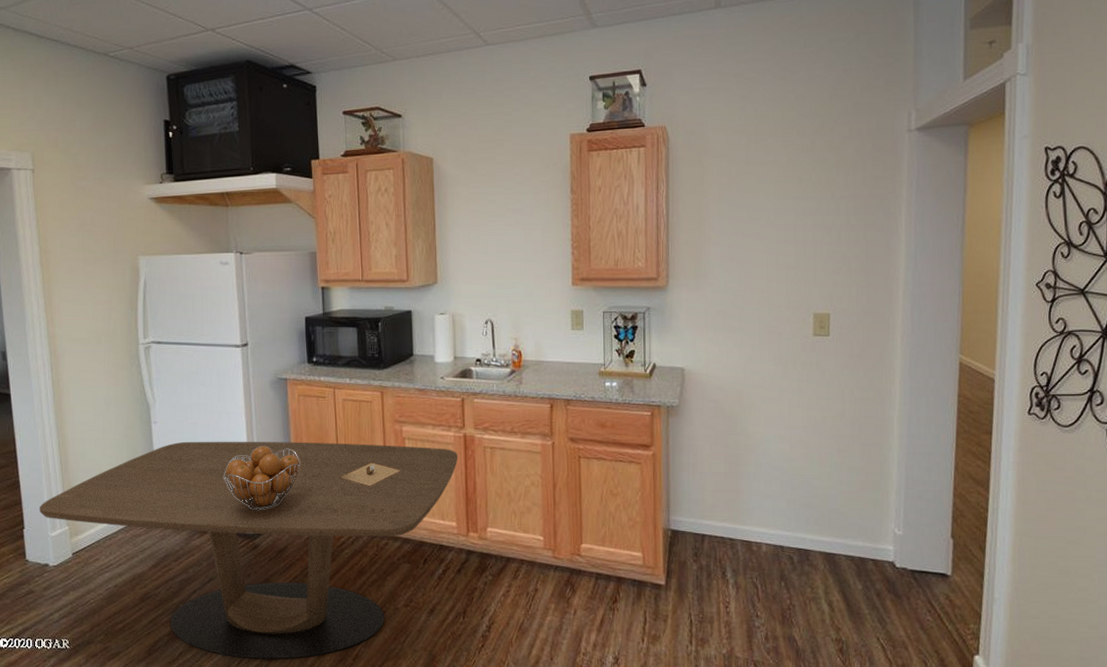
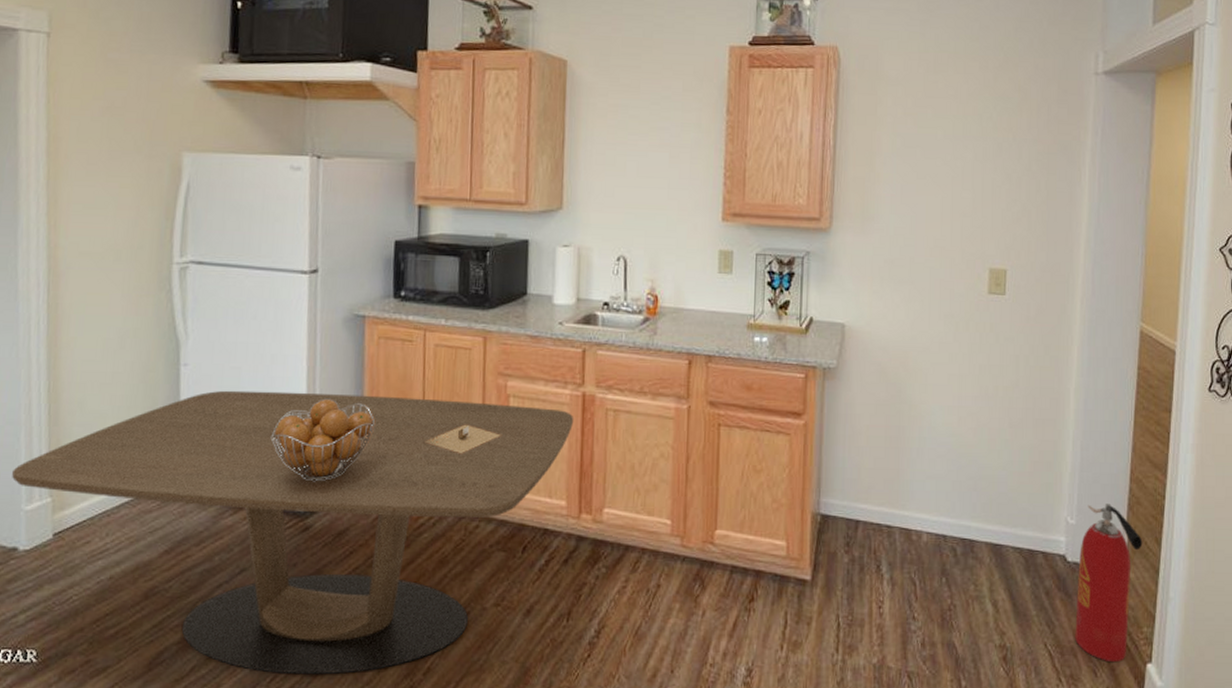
fire extinguisher: none [905,515,968,655] -> present [1075,502,1143,663]

